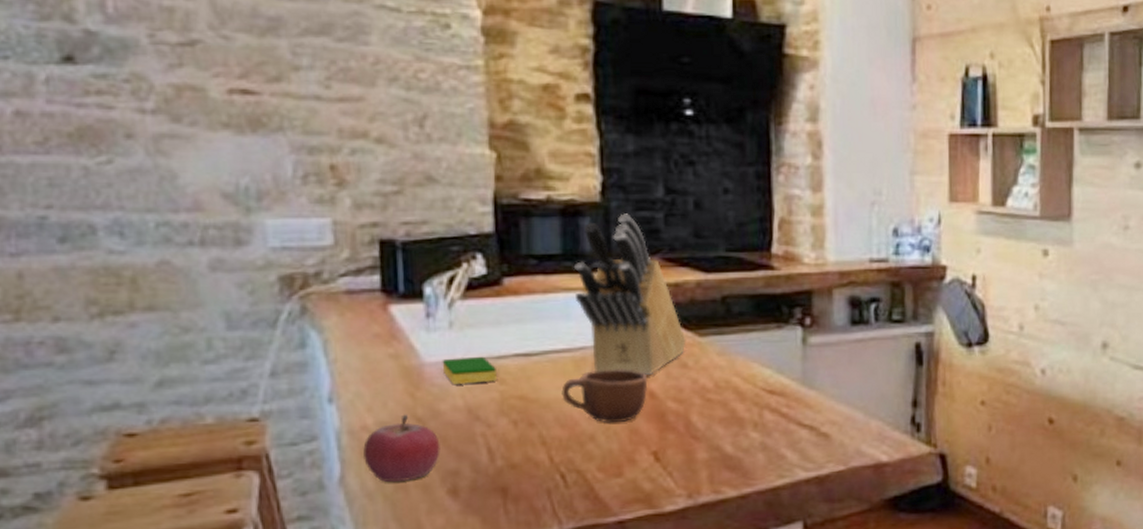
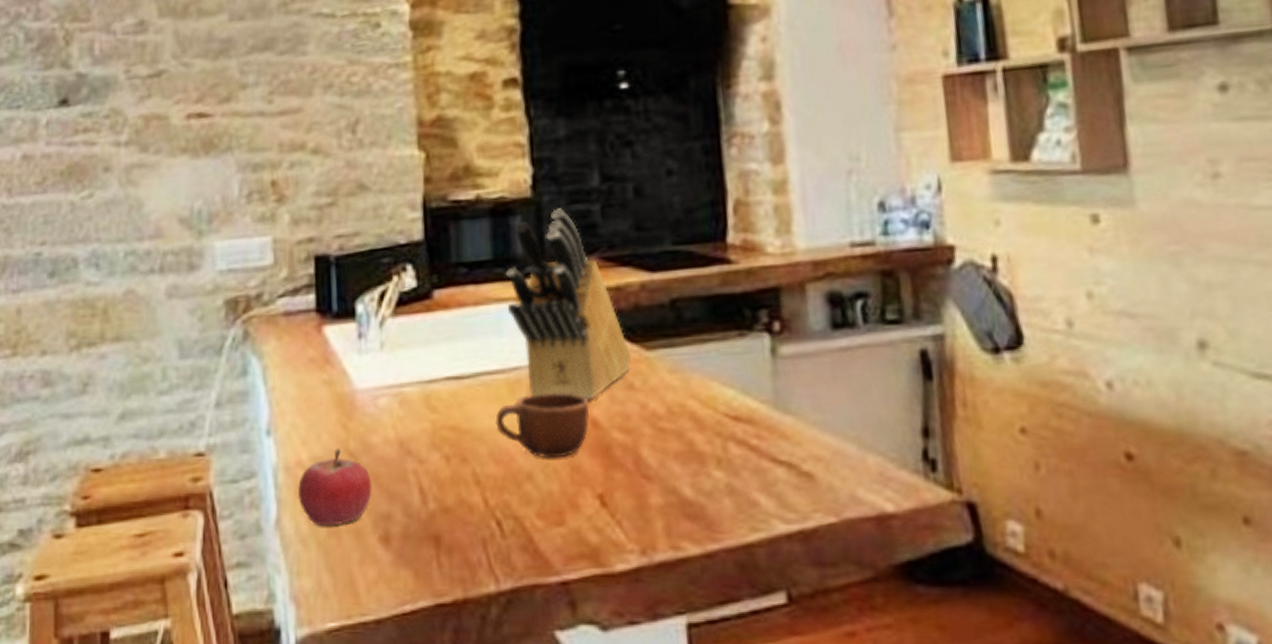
dish sponge: present [442,356,497,384] -> none [373,380,428,413]

